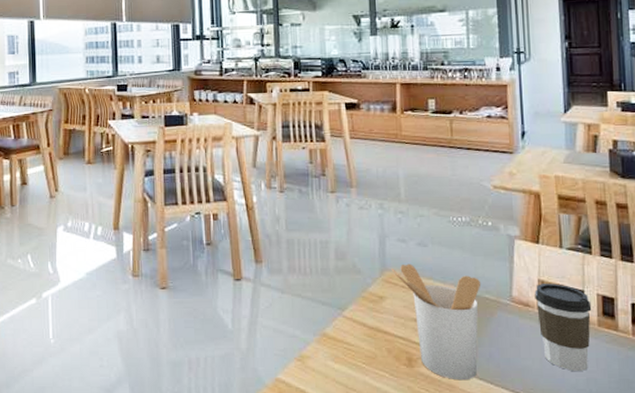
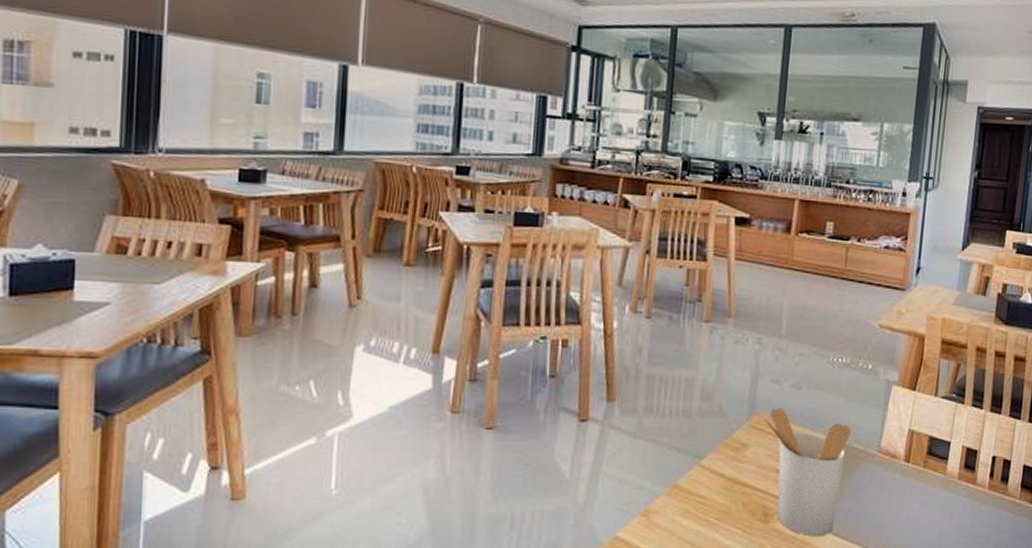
coffee cup: present [534,284,592,372] -> none [902,434,955,527]

